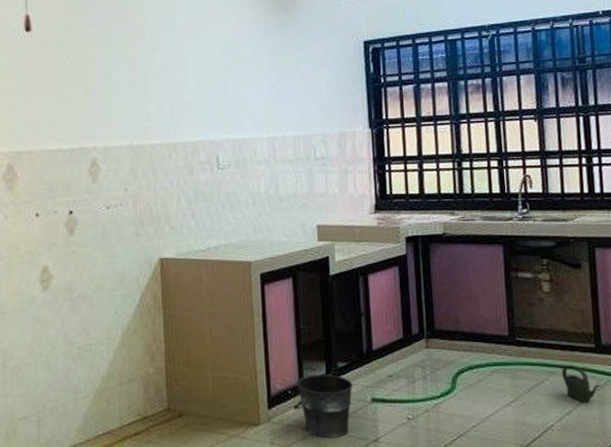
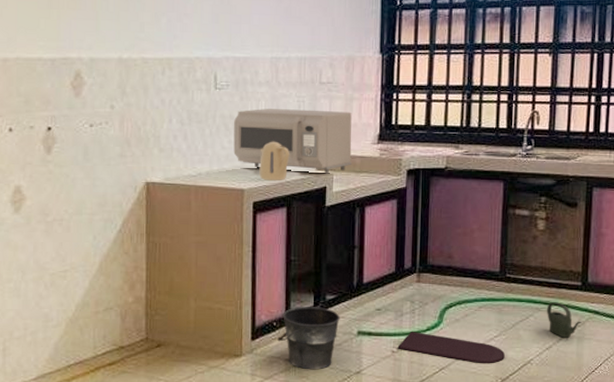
microwave: none [237,184,351,244] -> present [233,109,352,174]
kettle: none [263,215,291,252] -> present [259,141,289,180]
door mat: none [412,397,524,430] -> present [397,331,505,363]

